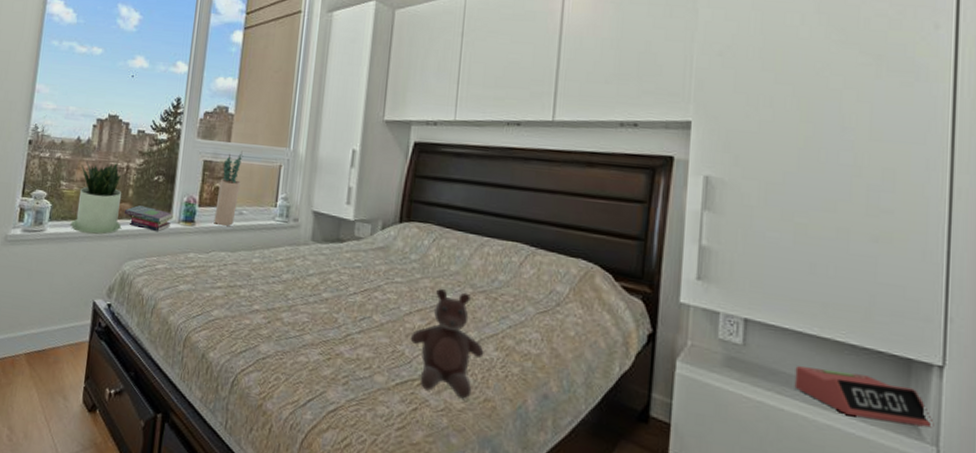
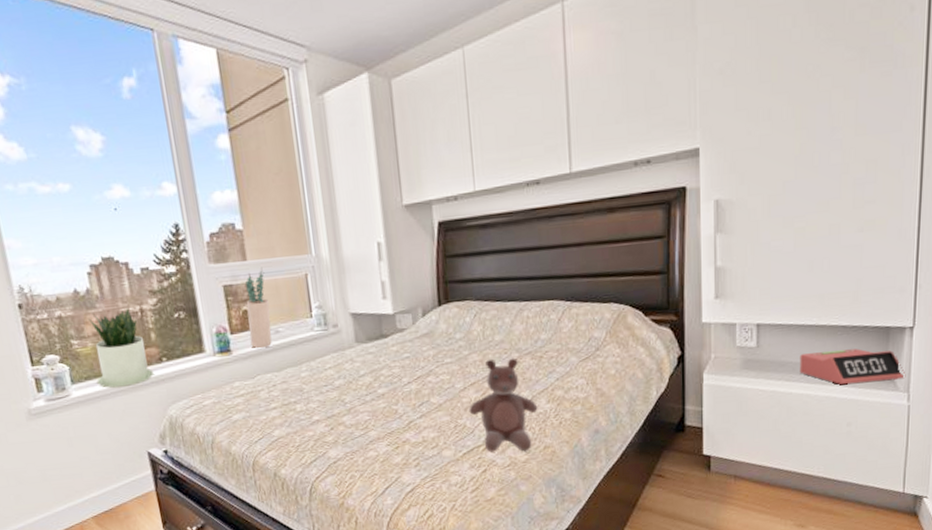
books: present [124,205,173,232] -> none [152,346,207,370]

